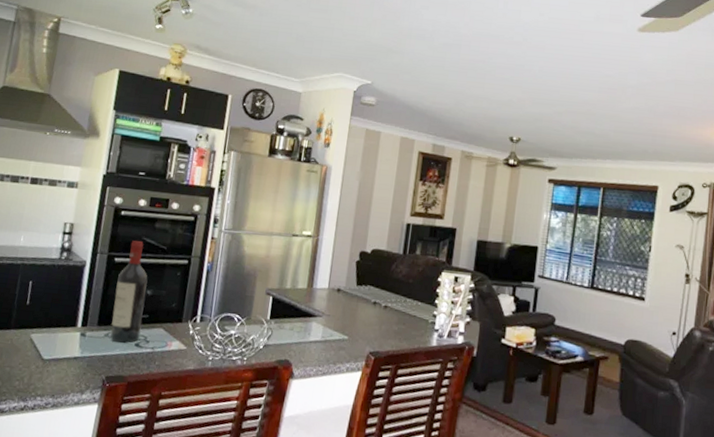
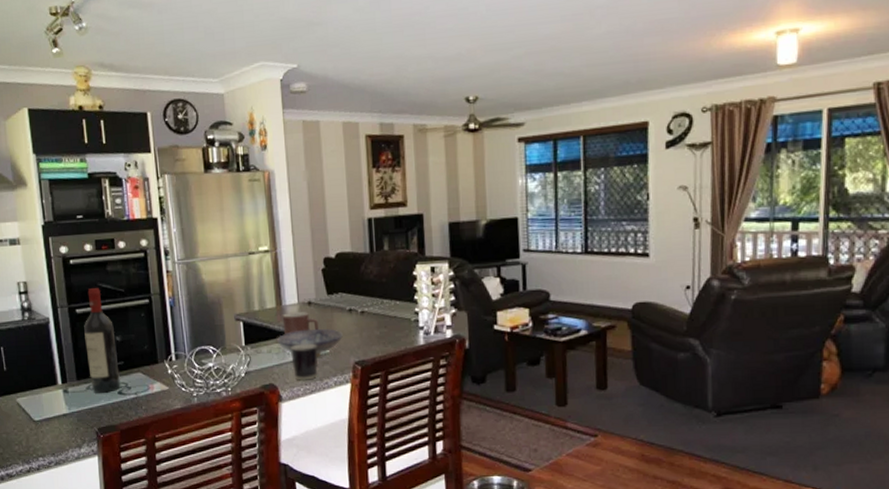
bowl: none [300,313,365,342] -> present [276,329,344,357]
mug: none [308,295,343,317] -> present [282,312,319,335]
mug: none [310,326,338,362] -> present [289,343,319,381]

